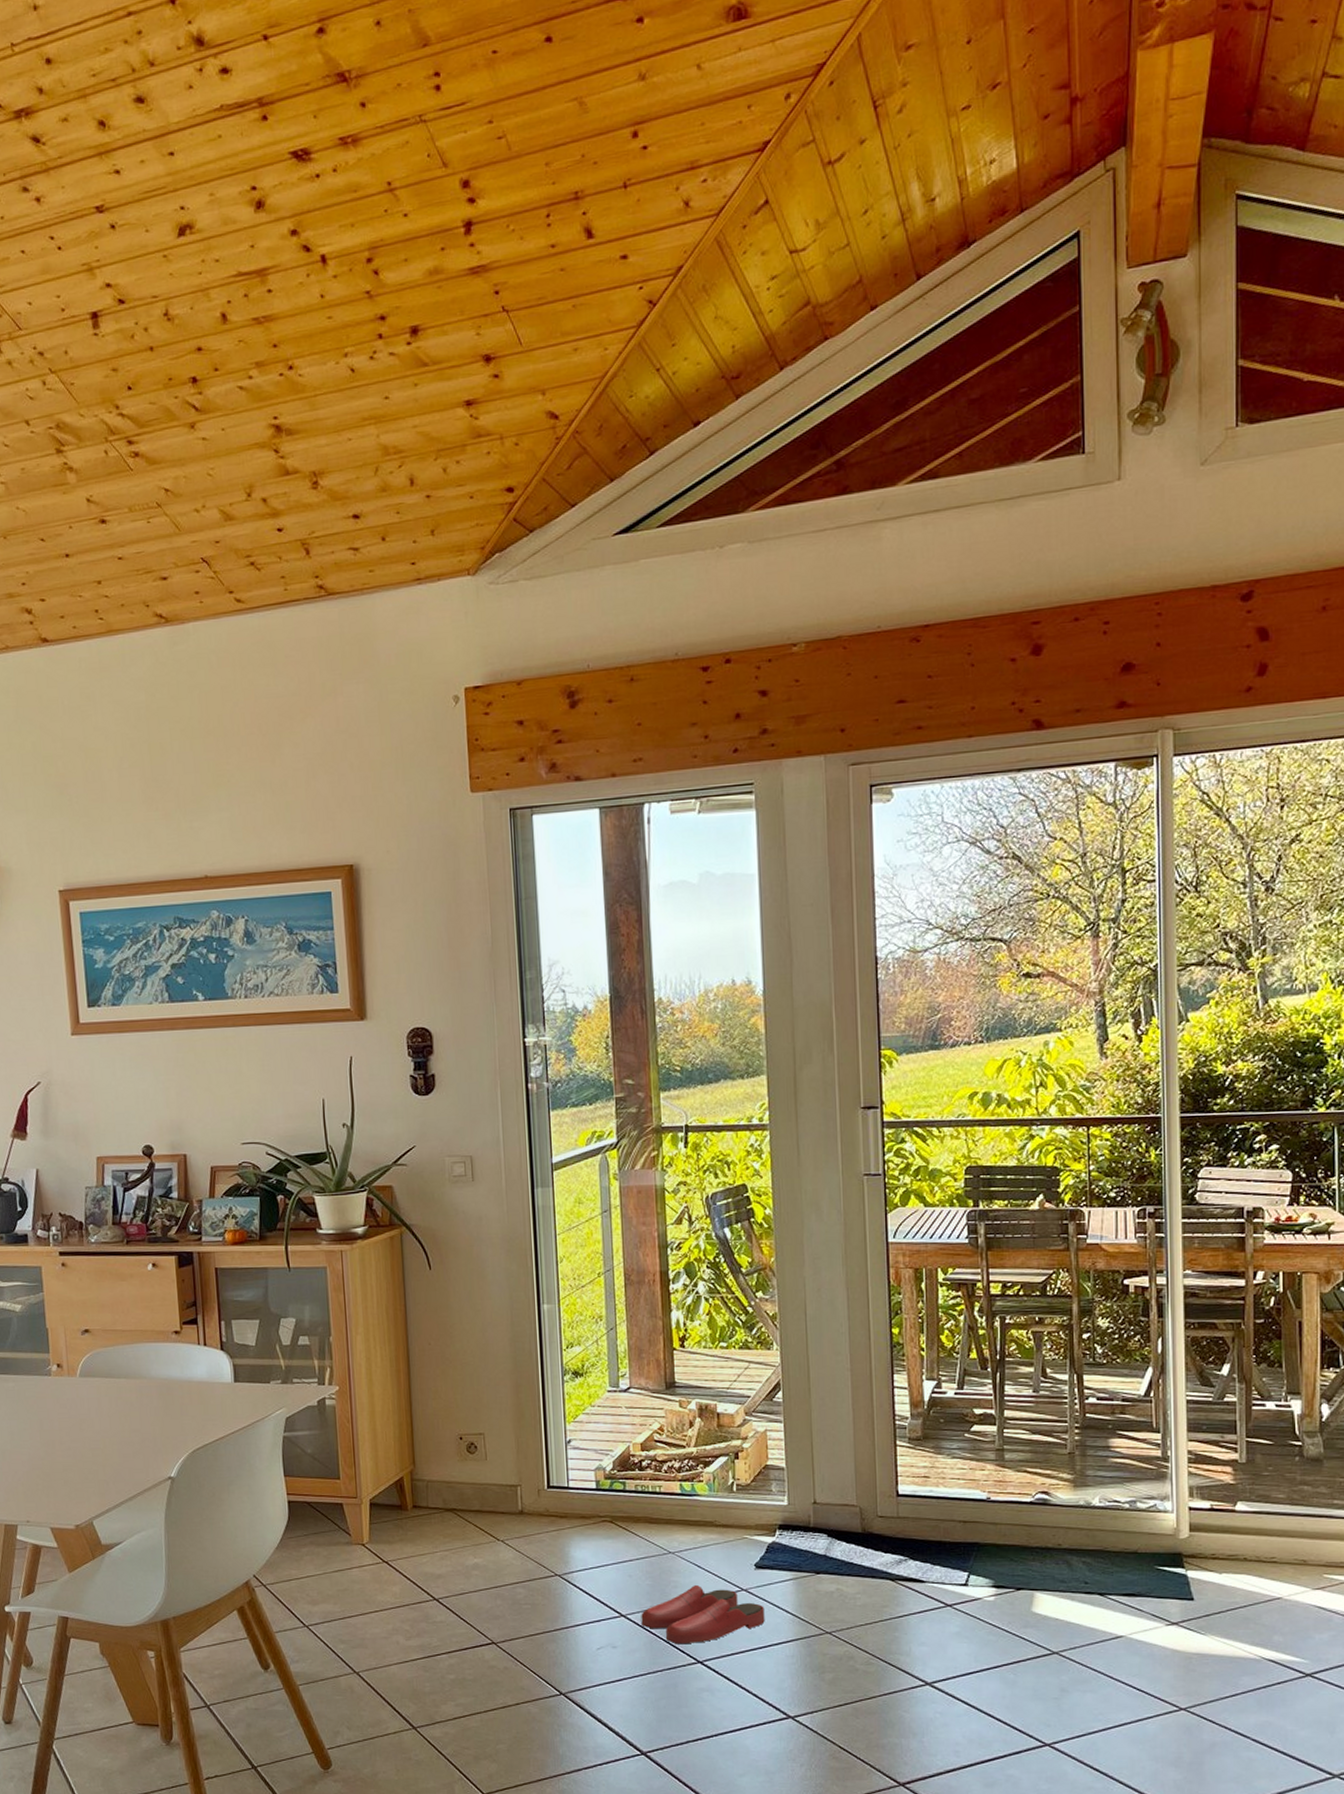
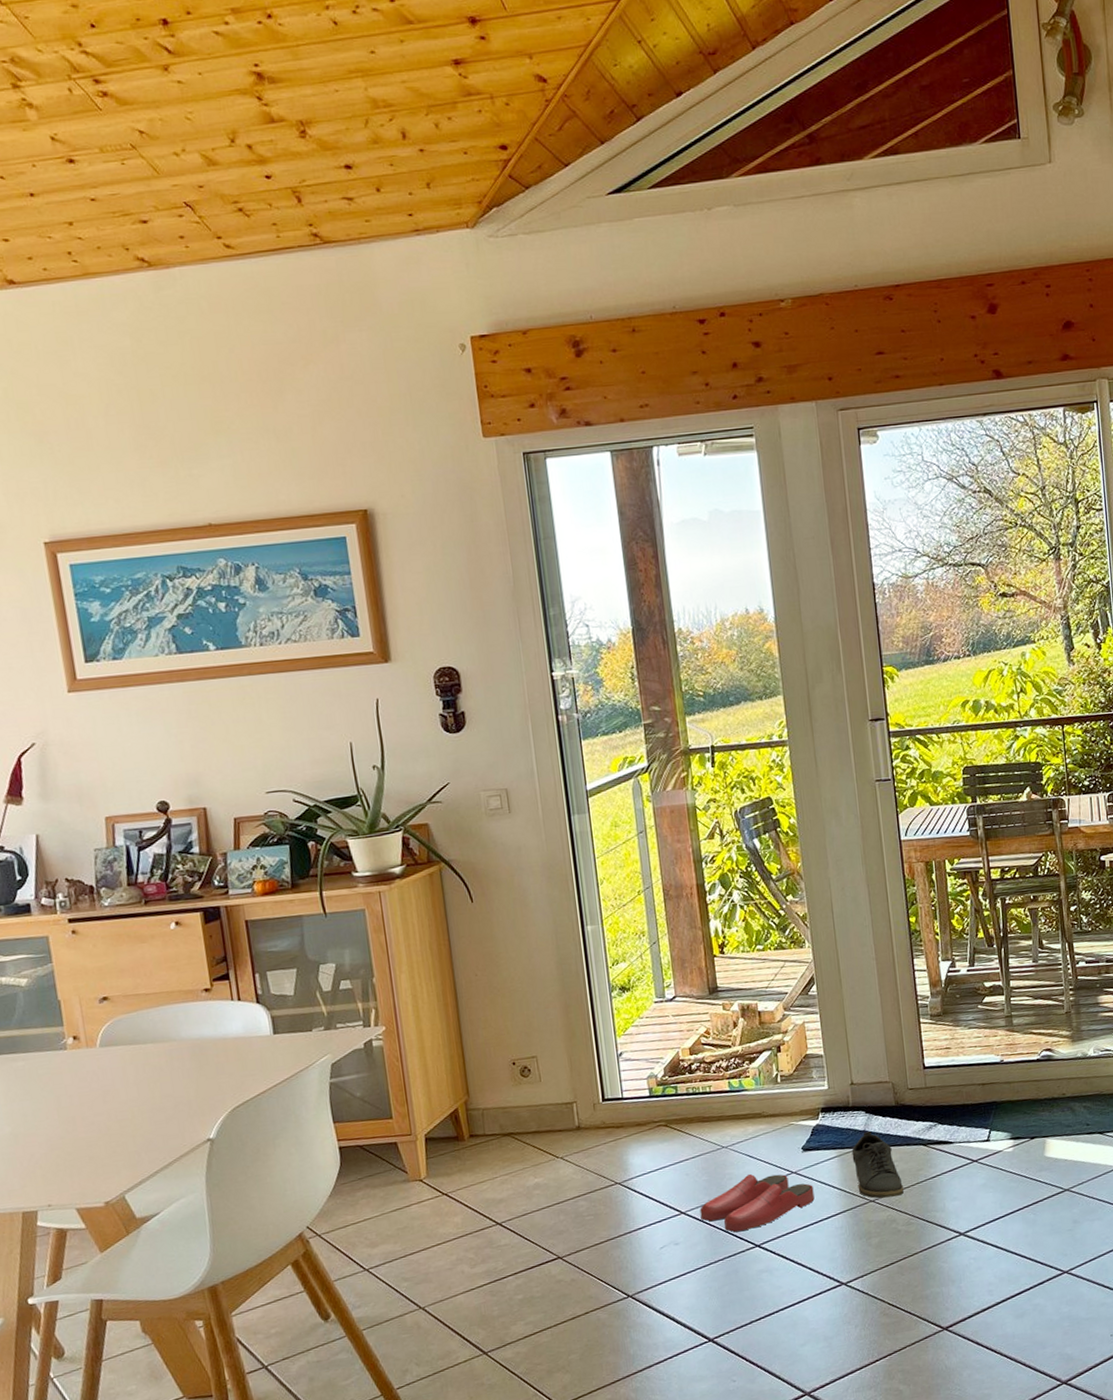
shoe: none [809,1557,865,1631] -> present [851,1131,904,1199]

